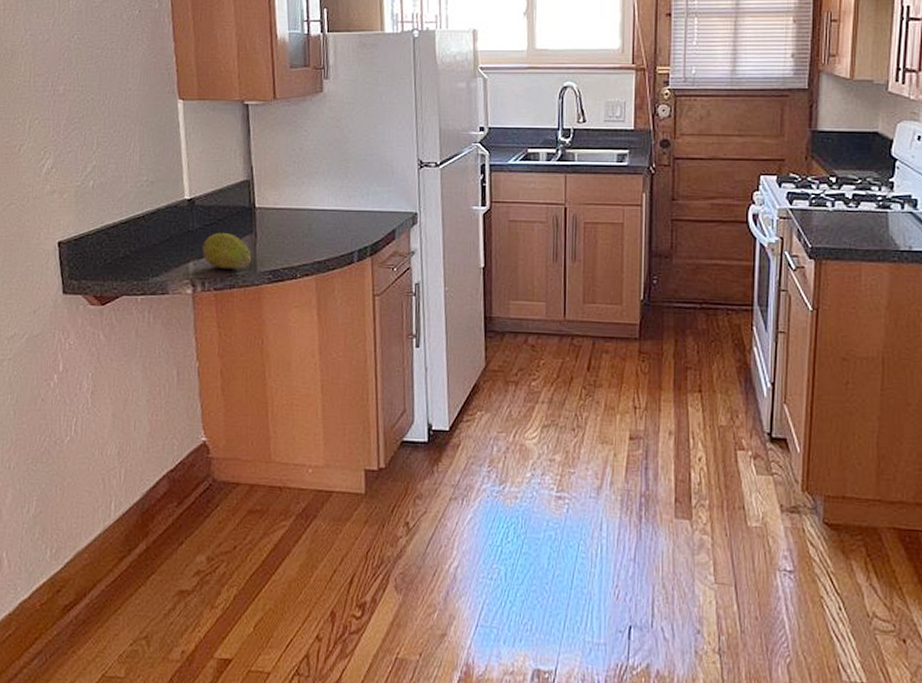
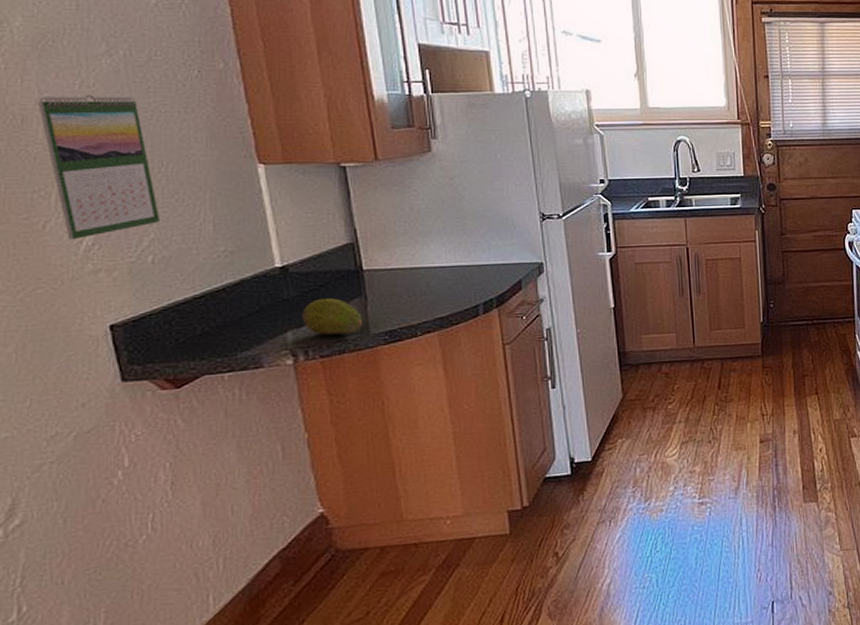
calendar: none [23,32,101,163] -> present [38,94,159,240]

